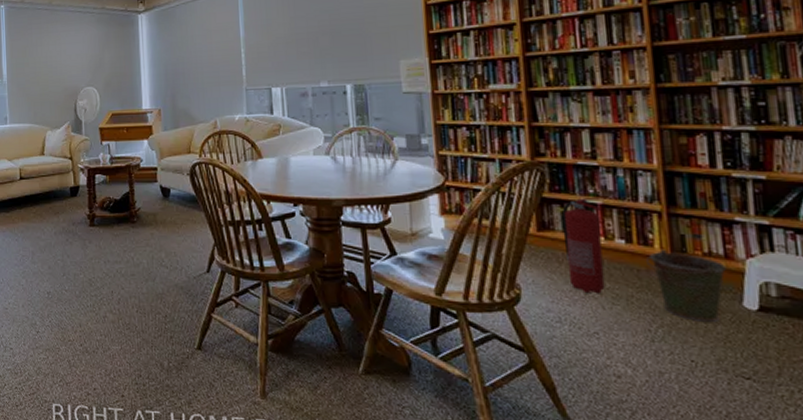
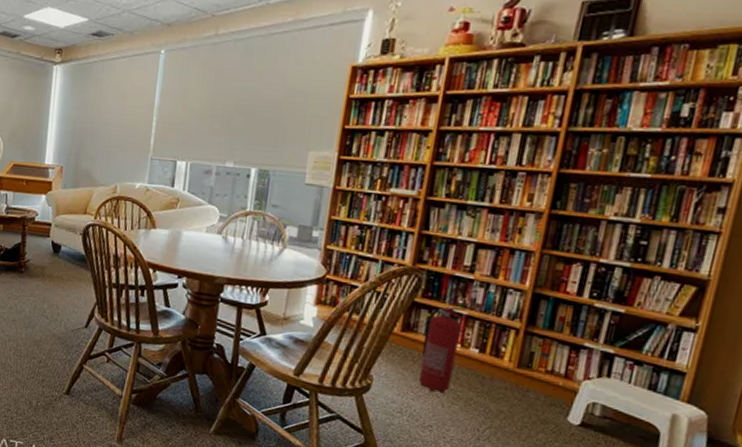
bucket: present [647,249,726,322] -> none [493,362,563,430]

